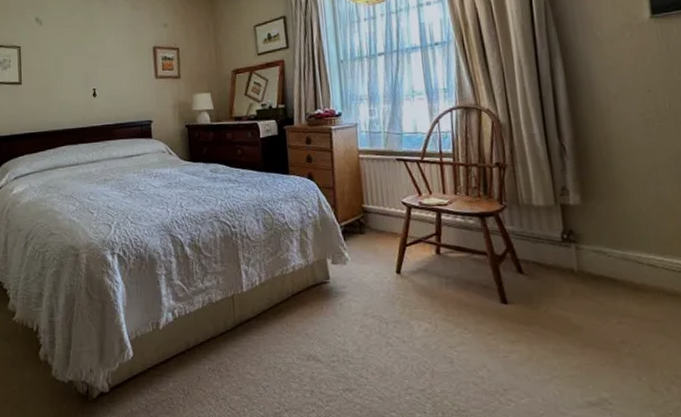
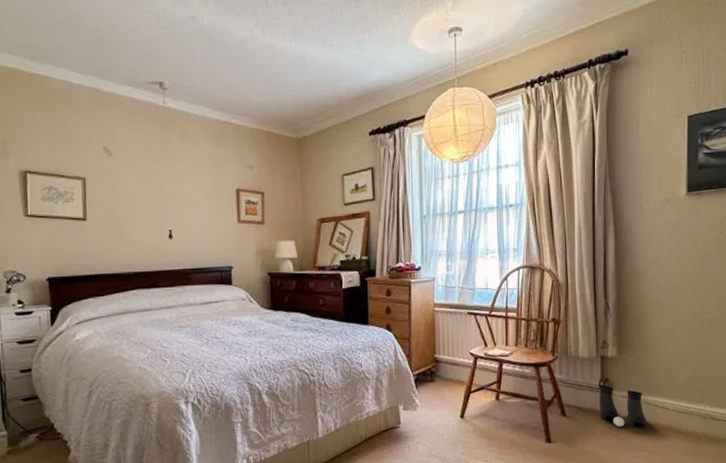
boots: none [562,237,630,288] -> present [599,384,647,427]

